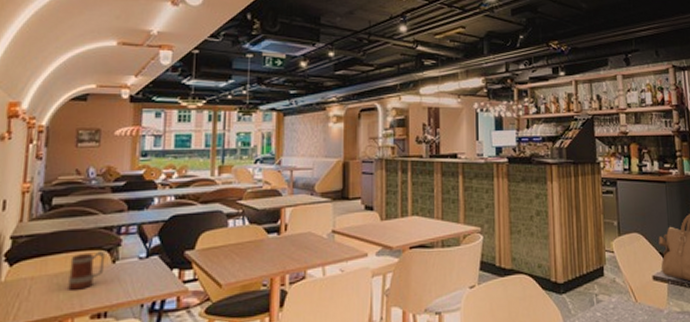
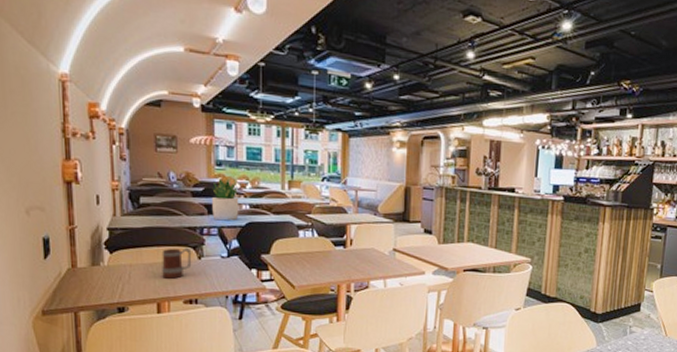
planter: none [132,167,164,217] -> present [212,177,239,221]

